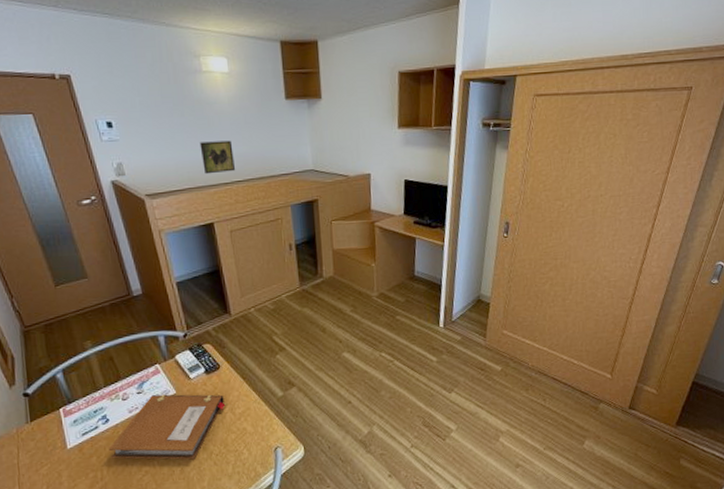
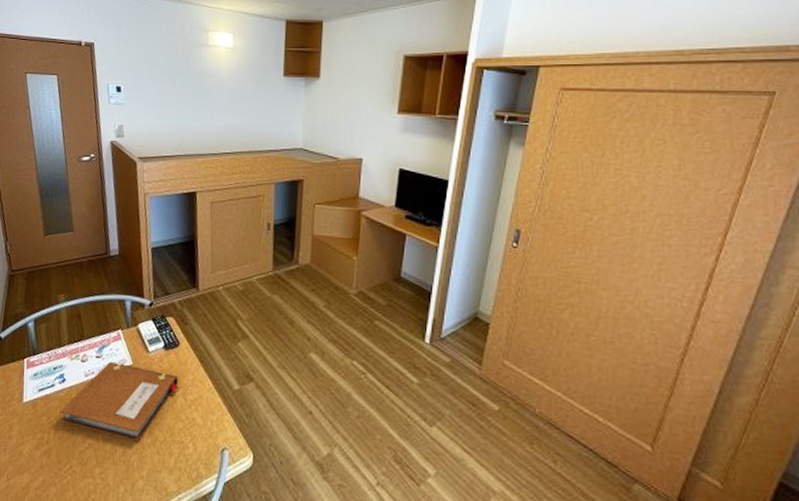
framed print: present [199,140,236,175] -> none [195,112,226,144]

